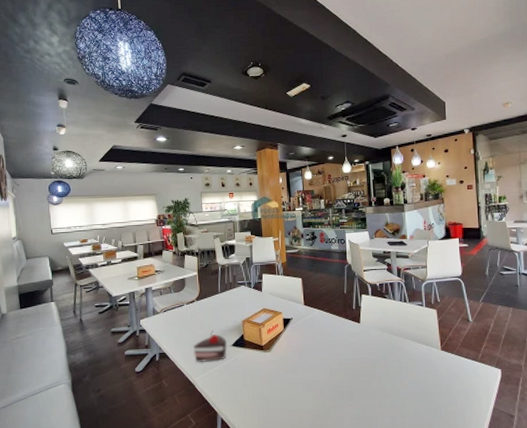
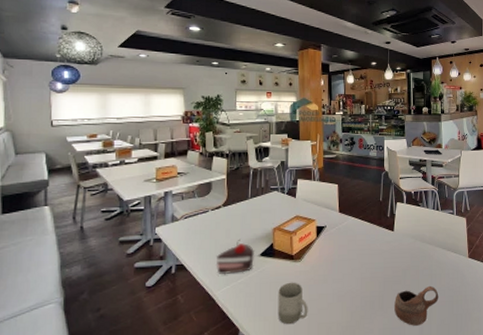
cup: none [250,371,280,411] -> present [277,282,308,325]
cup: none [364,377,411,417] -> present [394,285,439,326]

